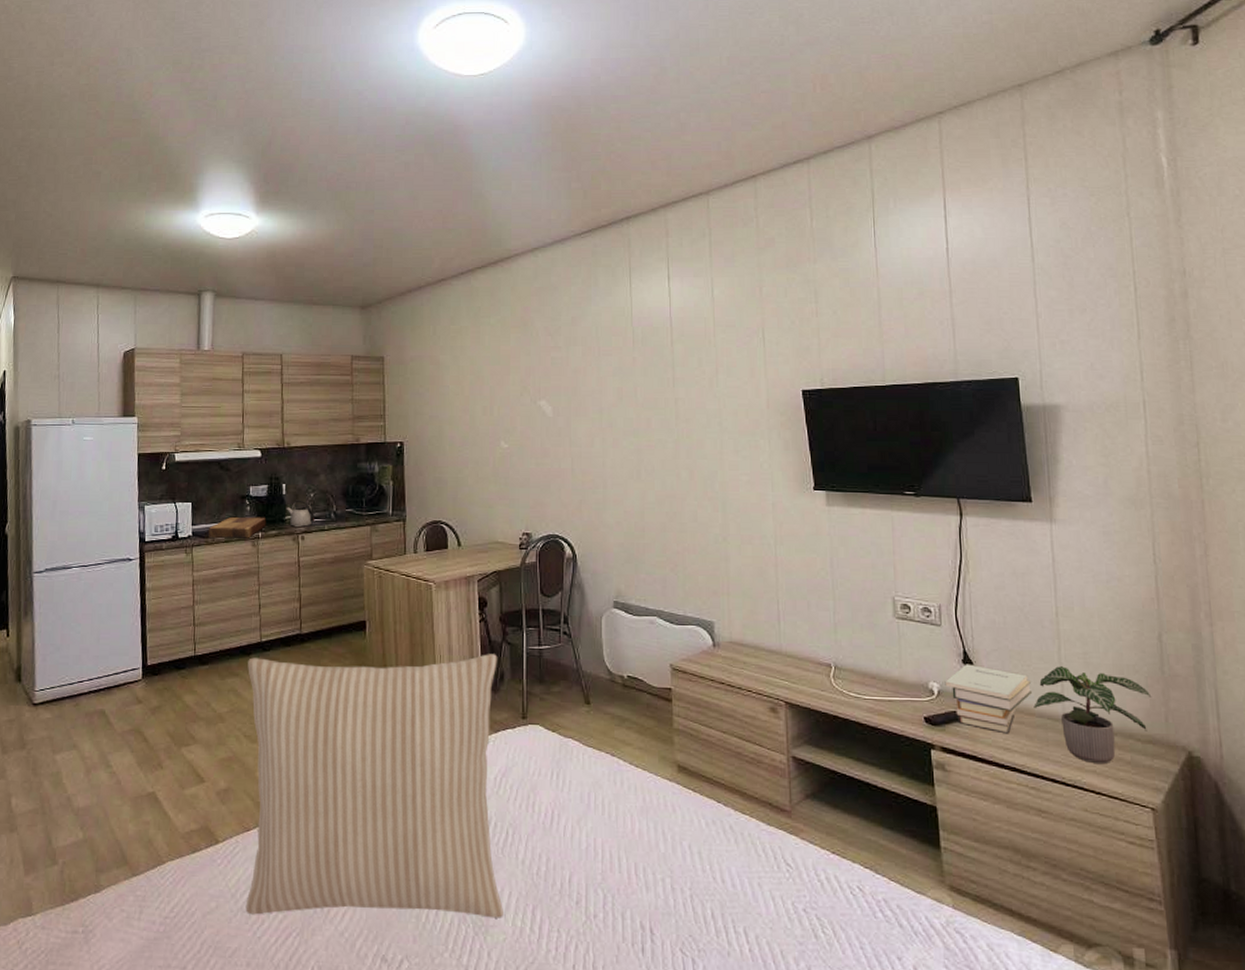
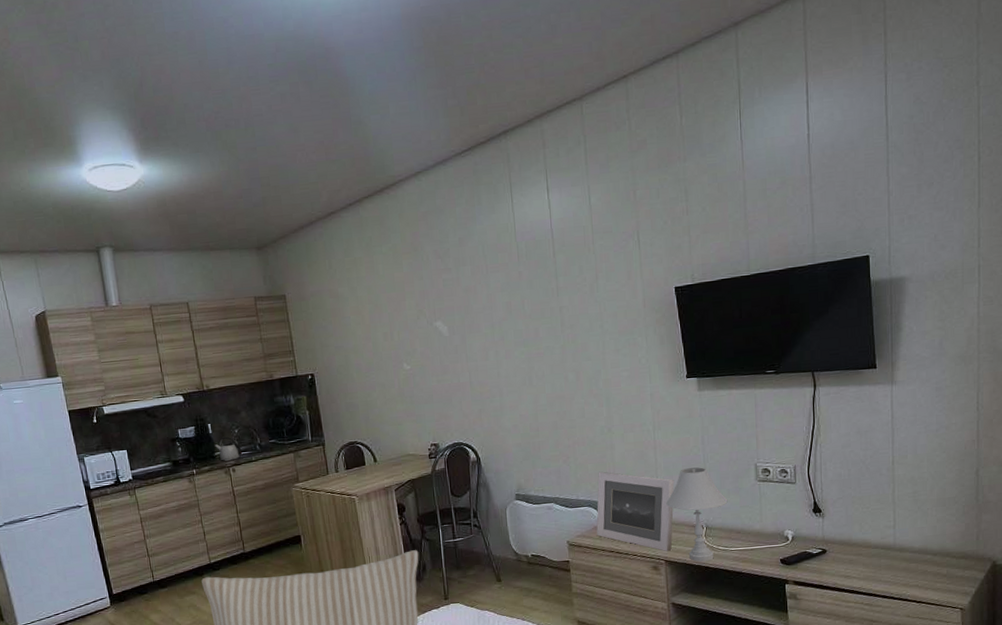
cutting board: present [208,517,267,539] -> none [146,455,199,480]
picture frame: none [704,586,798,692] -> present [596,471,675,552]
table lamp: none [788,593,861,710] -> present [666,467,728,562]
books: present [945,664,1031,734] -> none [798,512,869,565]
potted plant: present [1033,666,1152,763] -> none [870,505,967,579]

